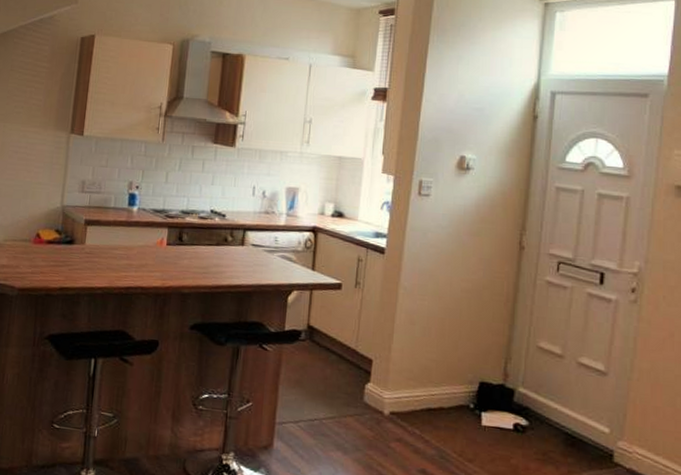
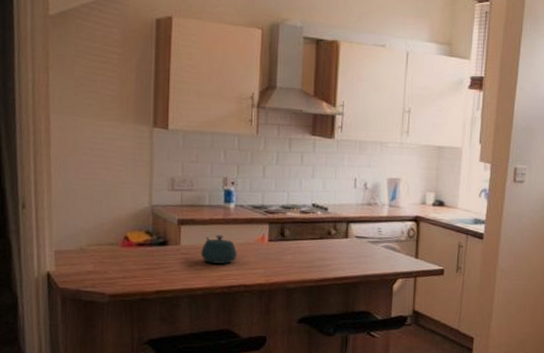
teapot: none [103,236,137,265] -> present [201,235,237,264]

